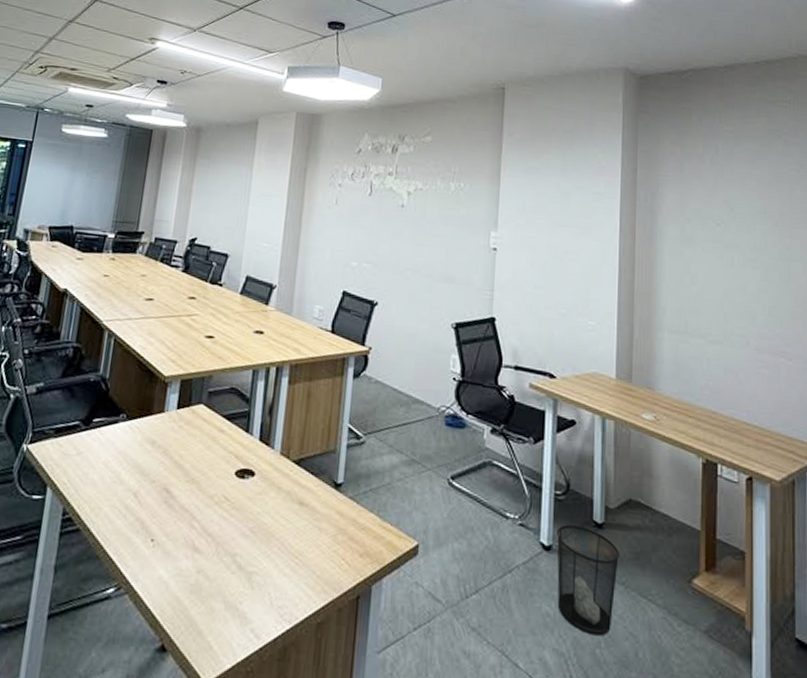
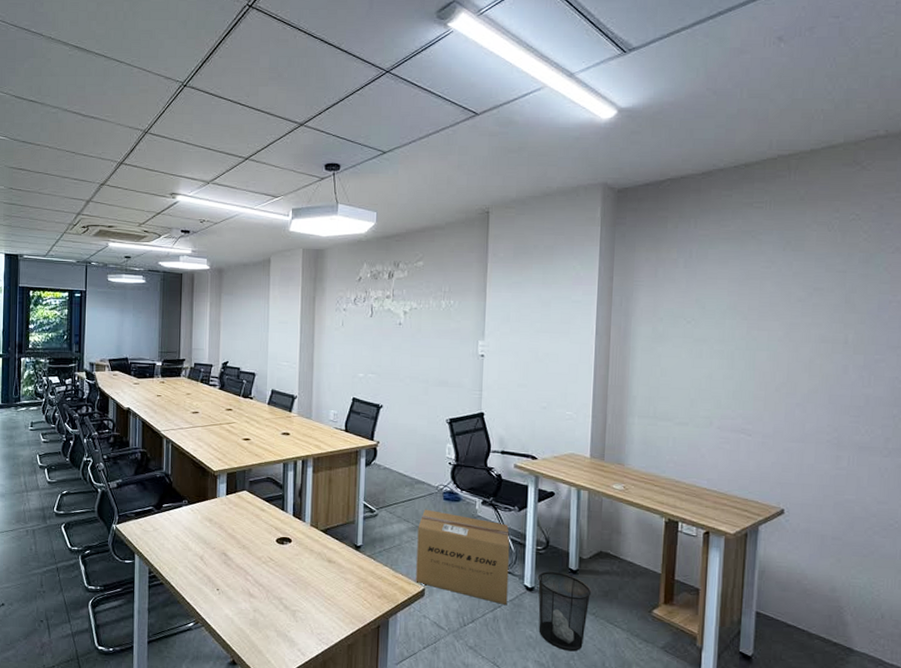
box: none [408,436,524,570] -> present [416,509,510,606]

